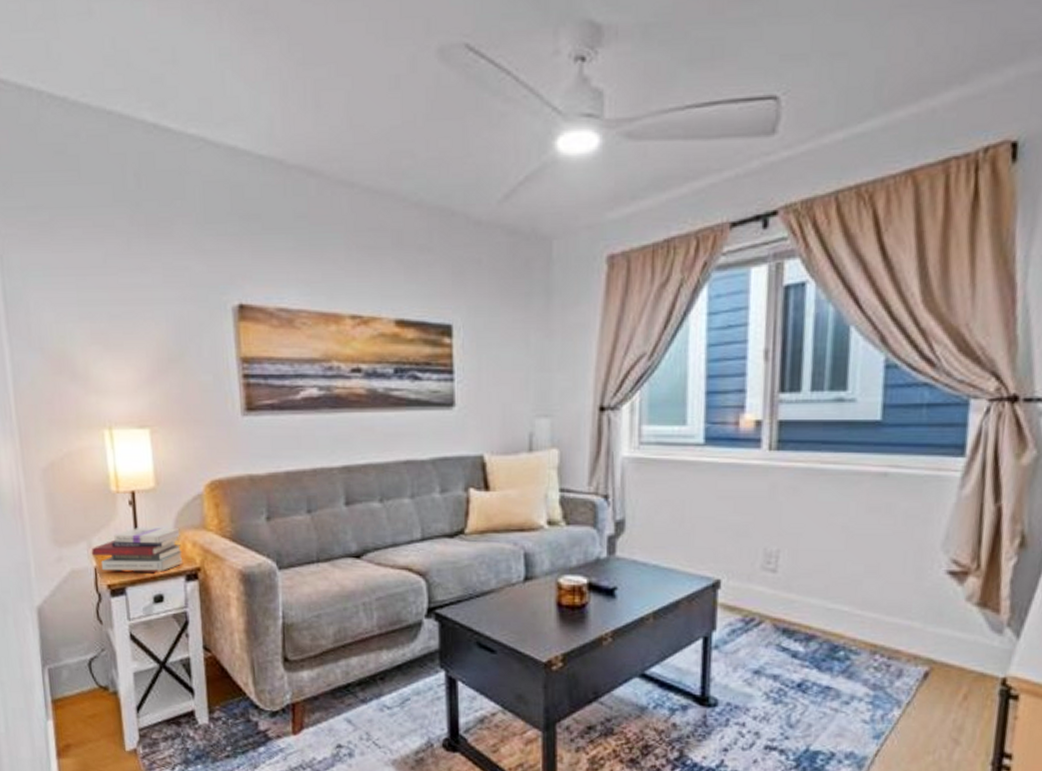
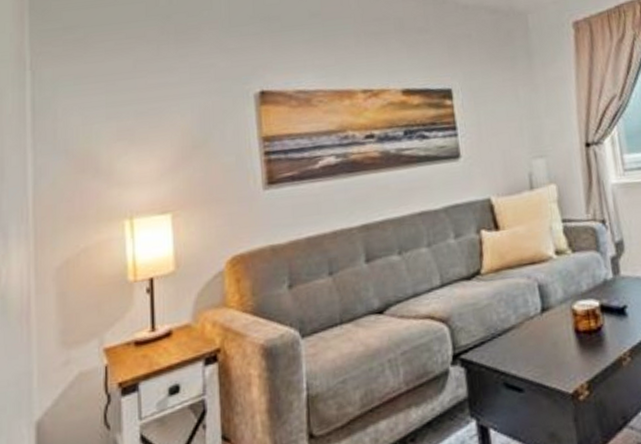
books: present [92,528,183,574] -> none [104,310,202,368]

